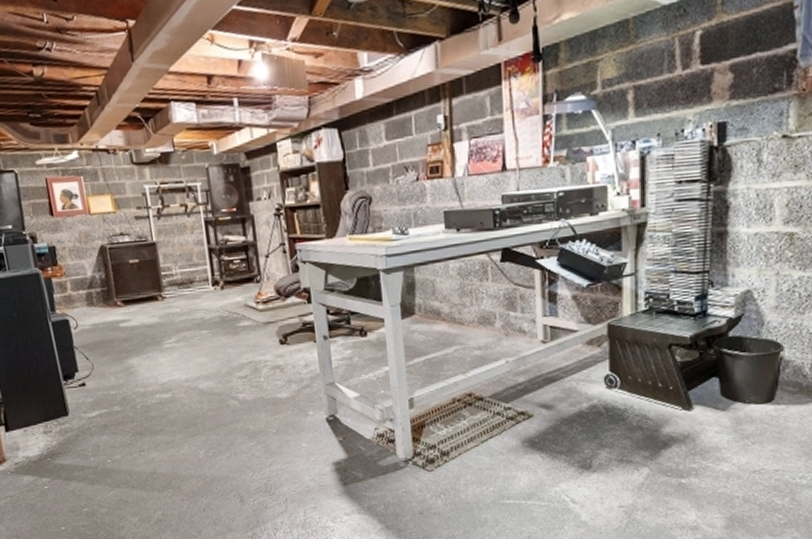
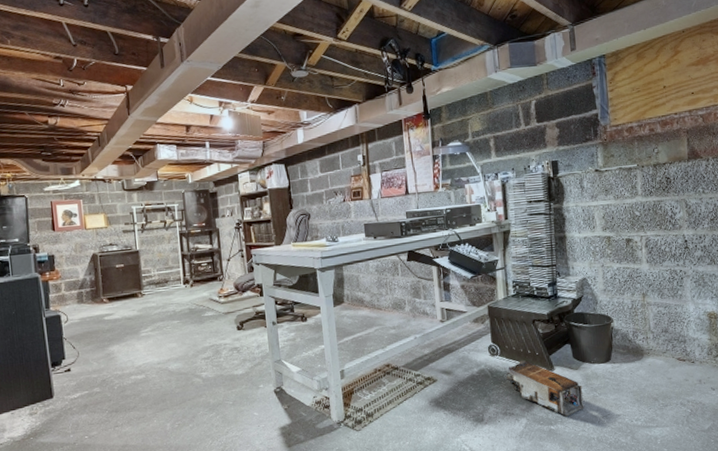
cardboard box: none [626,394,730,469] -> present [506,359,584,417]

